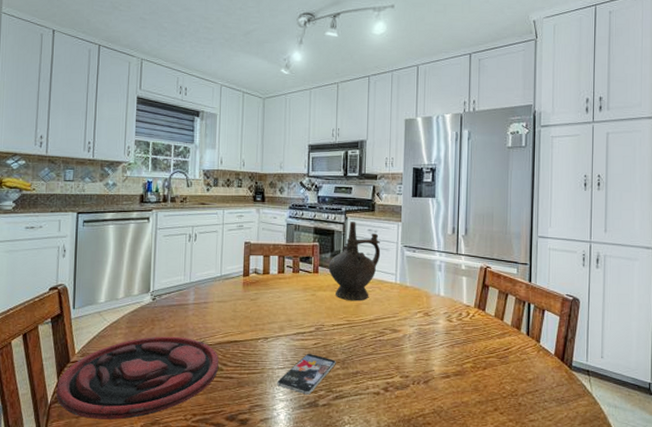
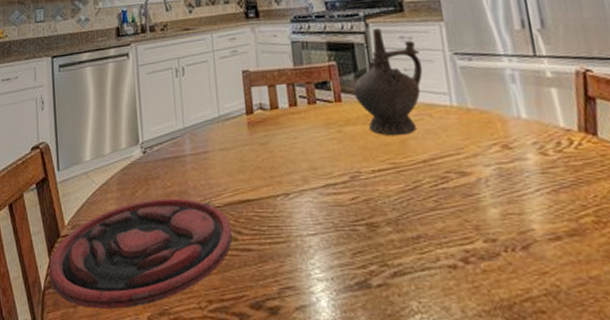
smartphone: present [277,353,336,395] -> none [310,211,386,271]

